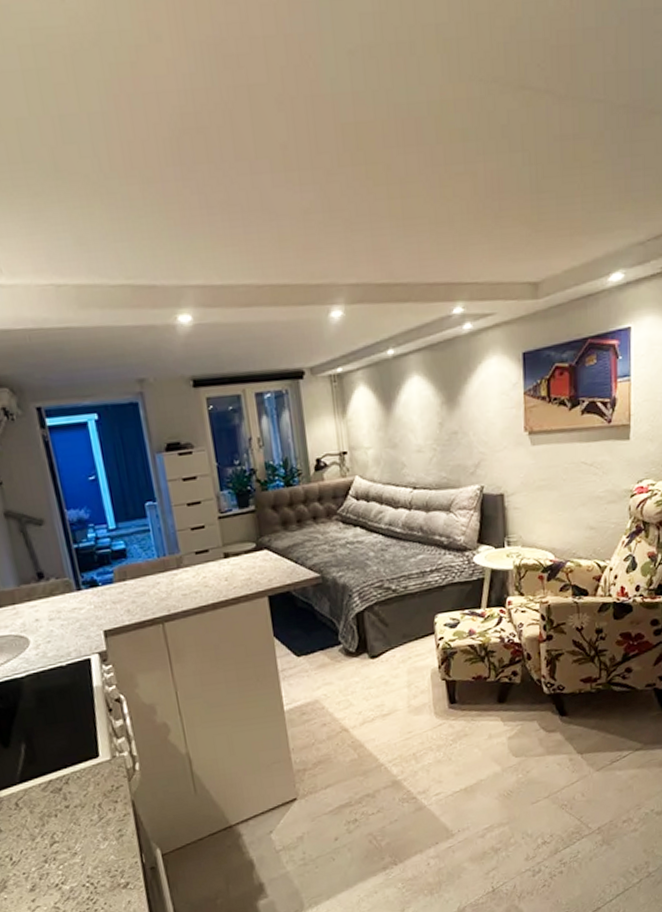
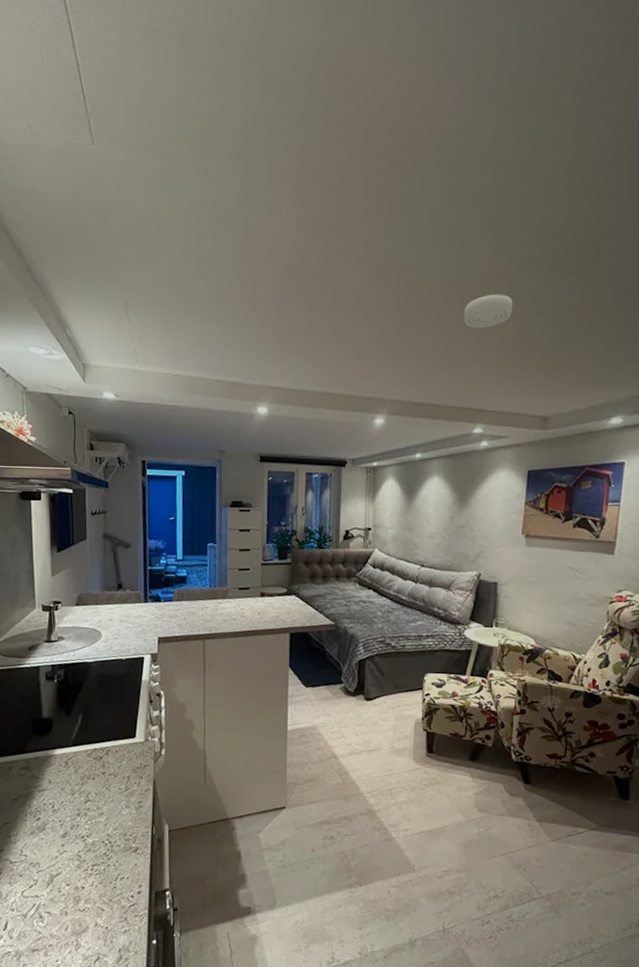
smoke detector: none [422,127,481,177] -> present [464,294,513,328]

